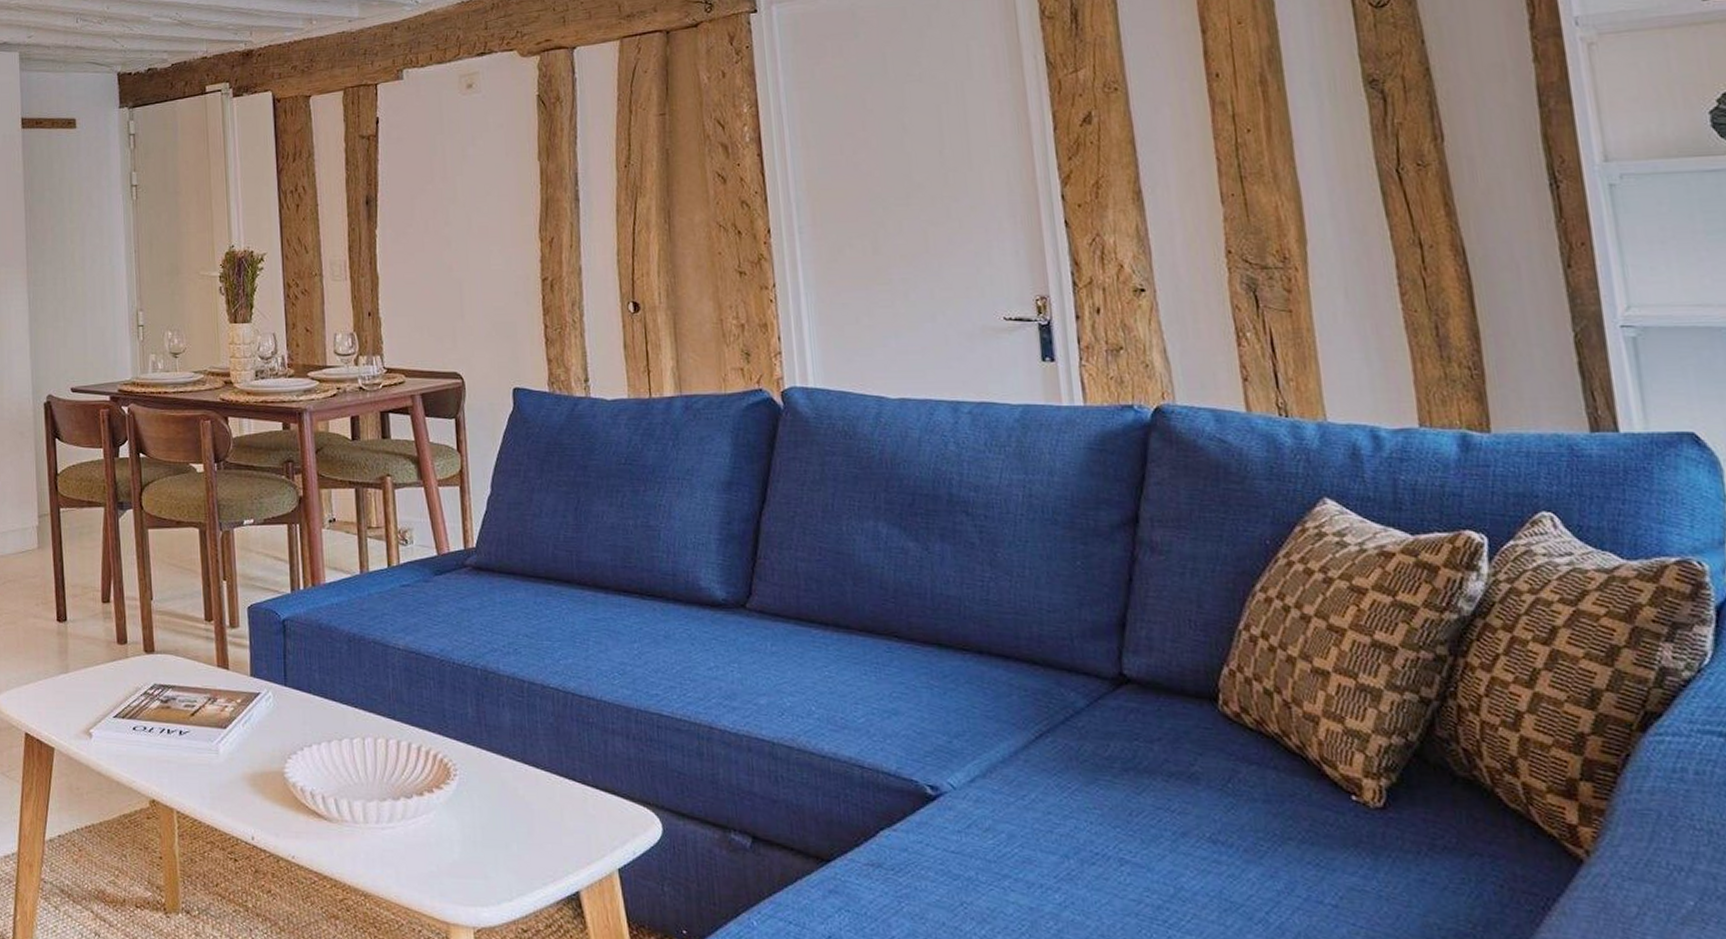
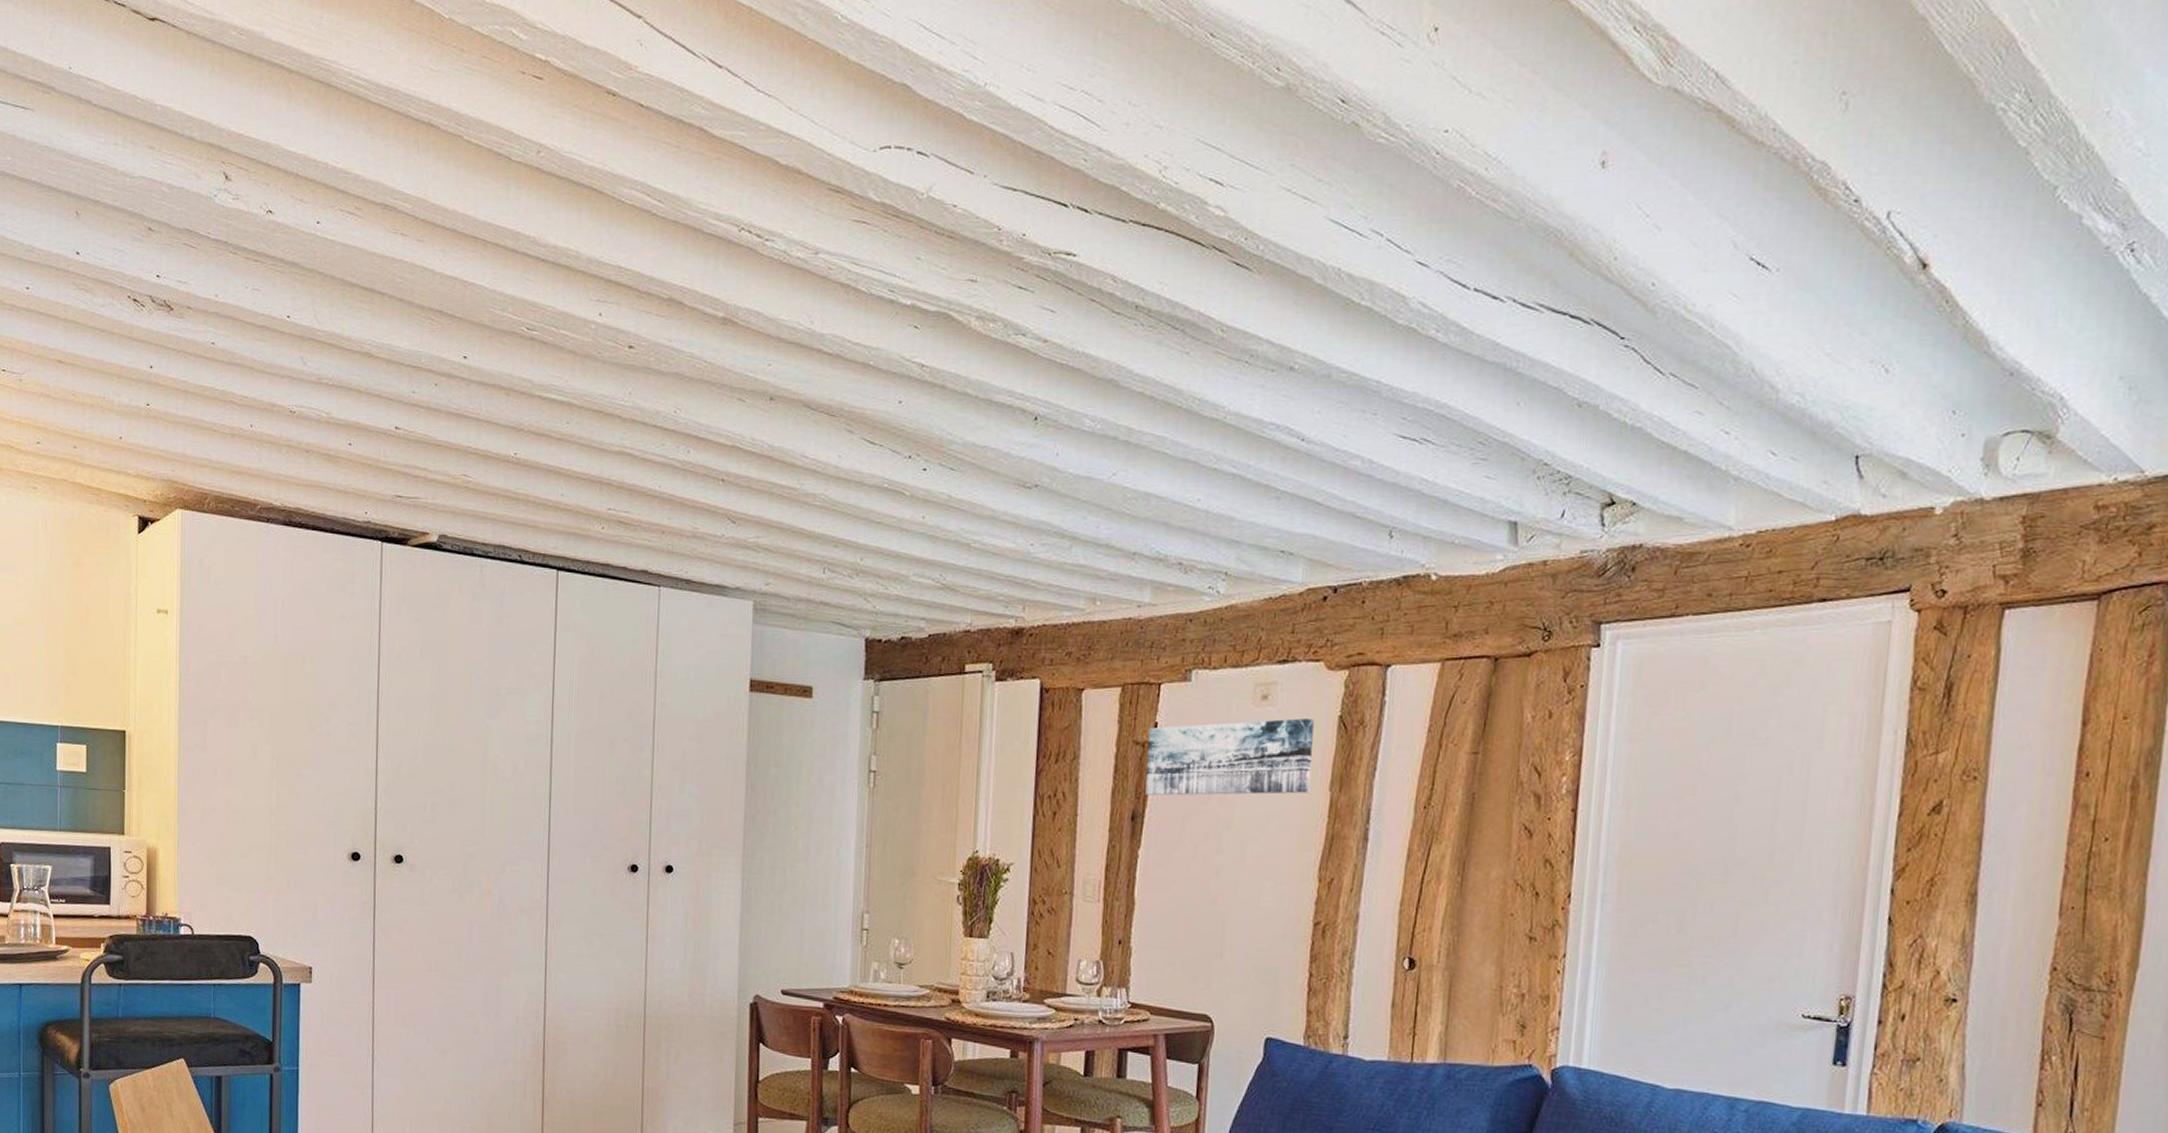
wall art: none [372,100,521,182] -> present [1145,718,1314,796]

